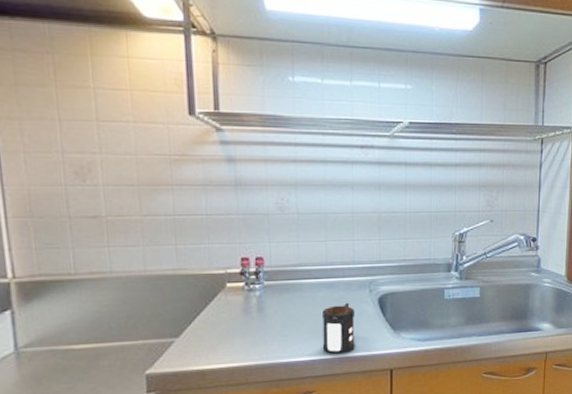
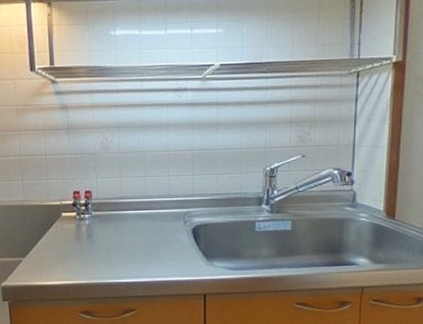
mug: present [322,303,355,355] -> none [142,233,171,279]

